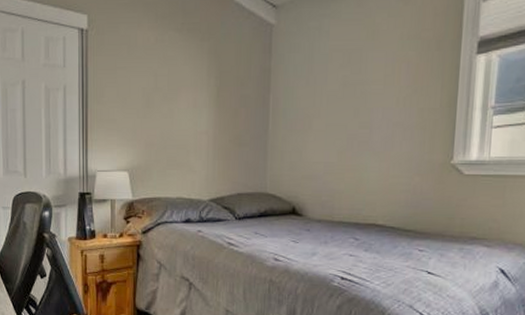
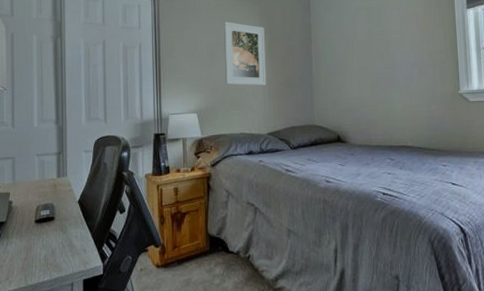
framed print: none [163,62,213,142] -> present [224,22,267,86]

